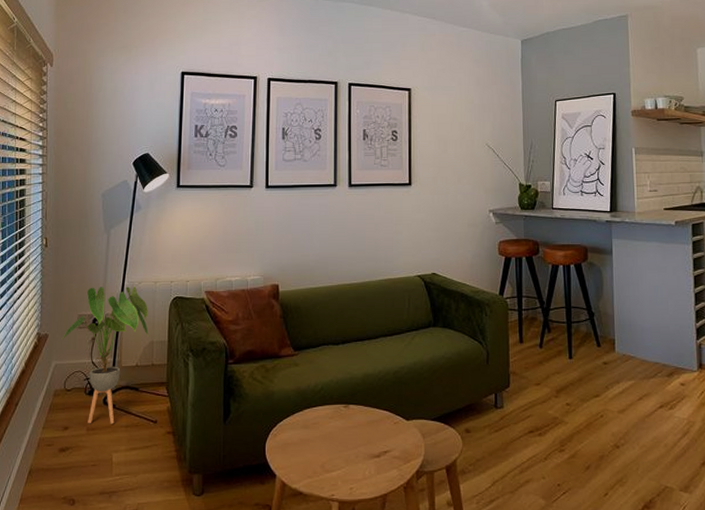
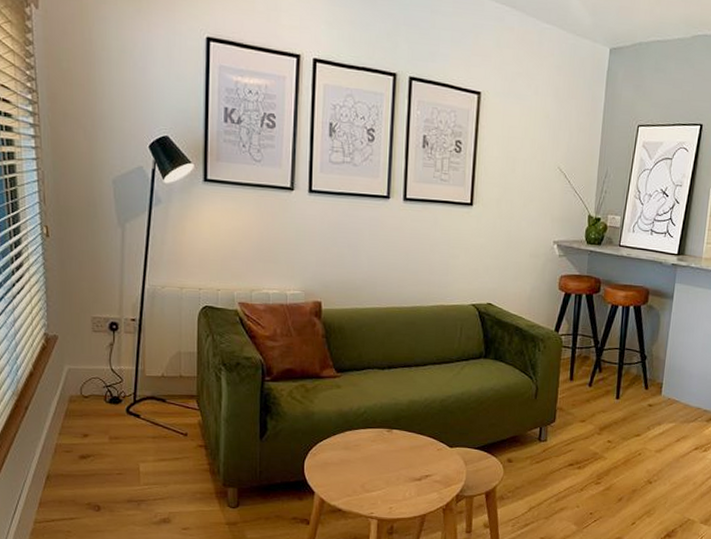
house plant: present [61,286,149,424] -> none [74,288,175,434]

